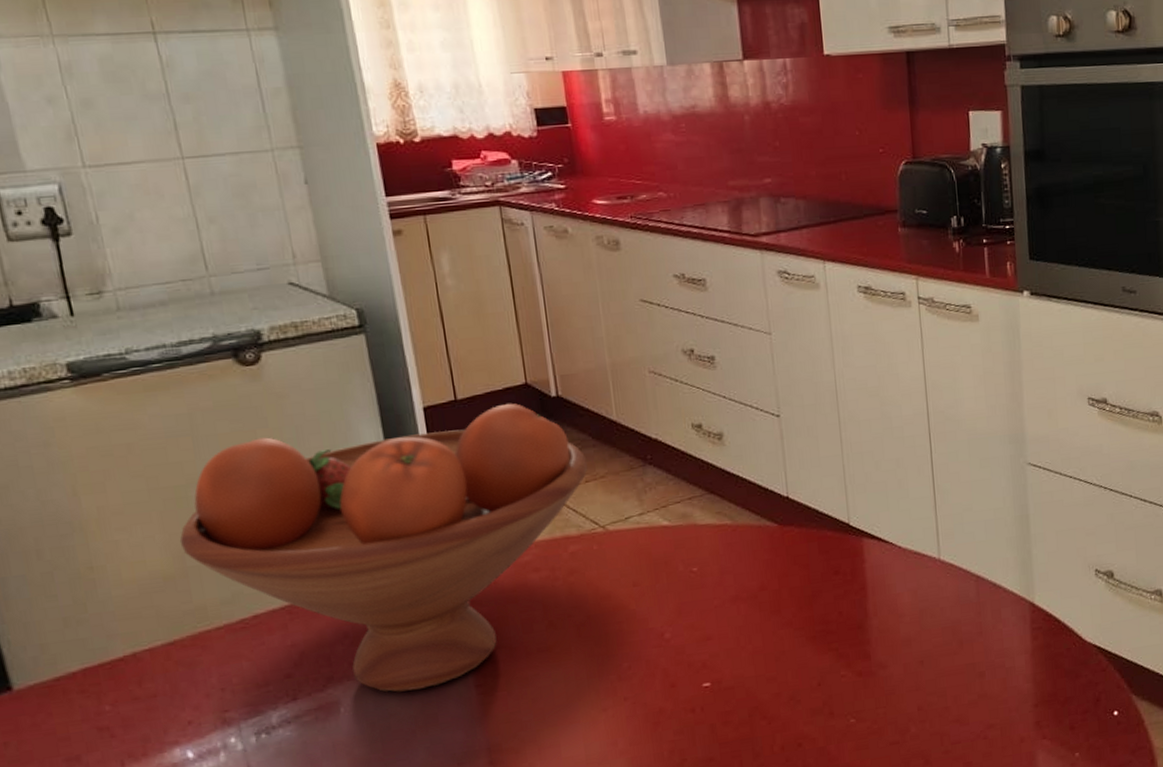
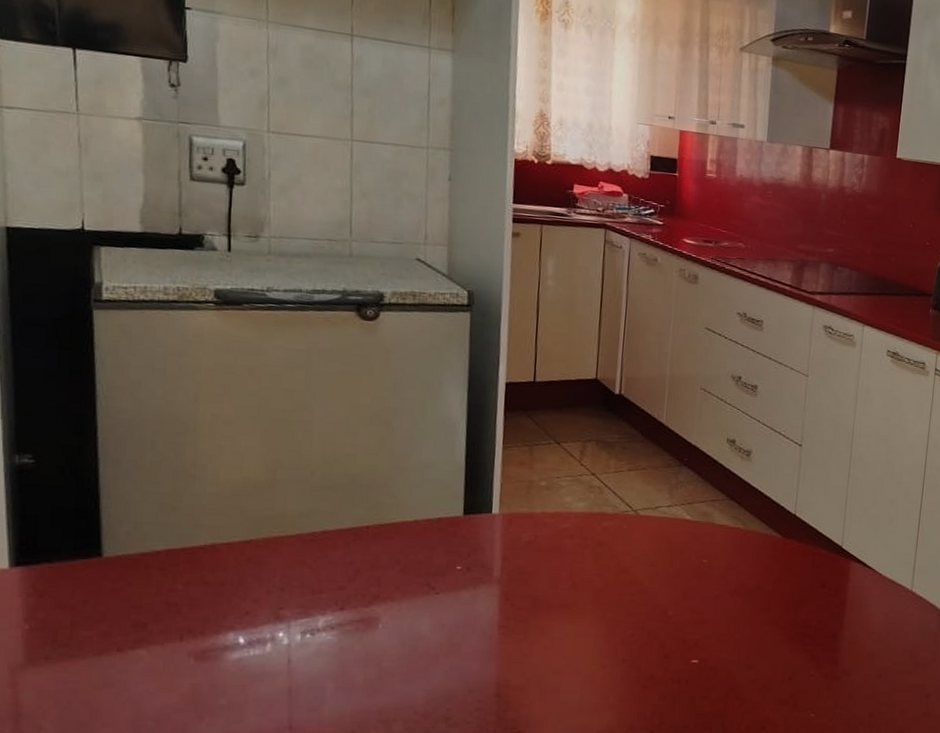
fruit bowl: present [179,403,588,692] -> none [275,382,634,620]

